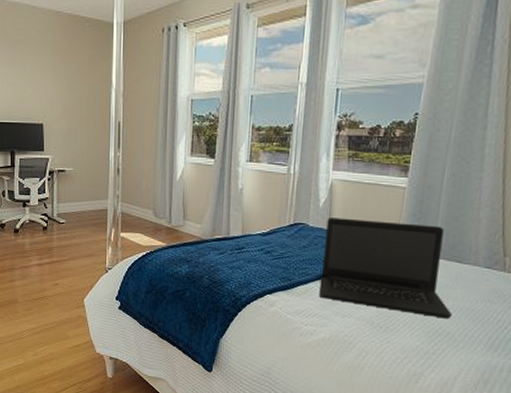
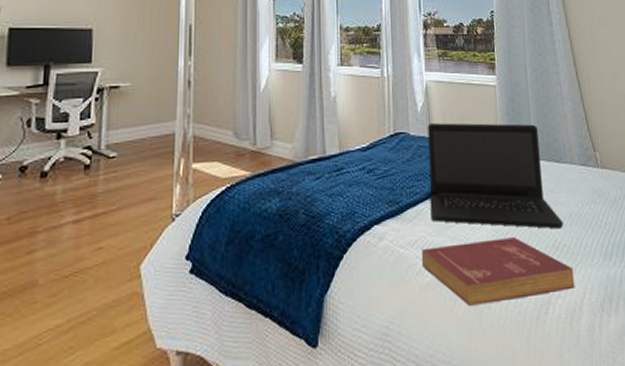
book: none [306,317,454,368] -> present [422,237,575,306]

